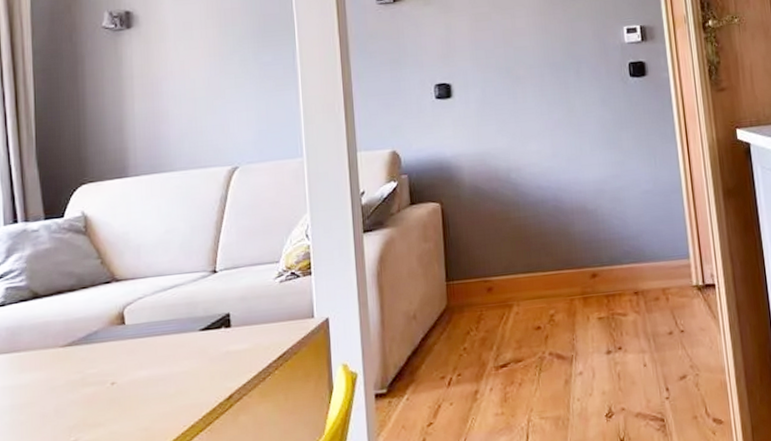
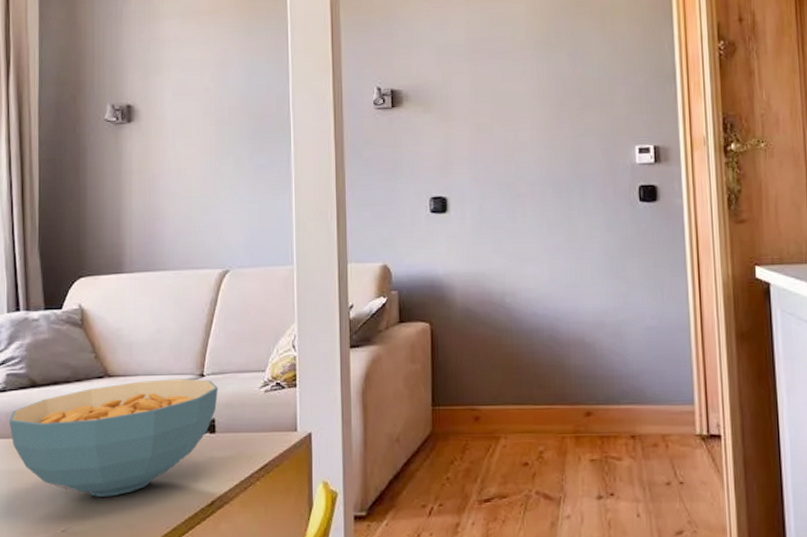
cereal bowl: none [9,275,232,403] -> present [8,378,218,497]

